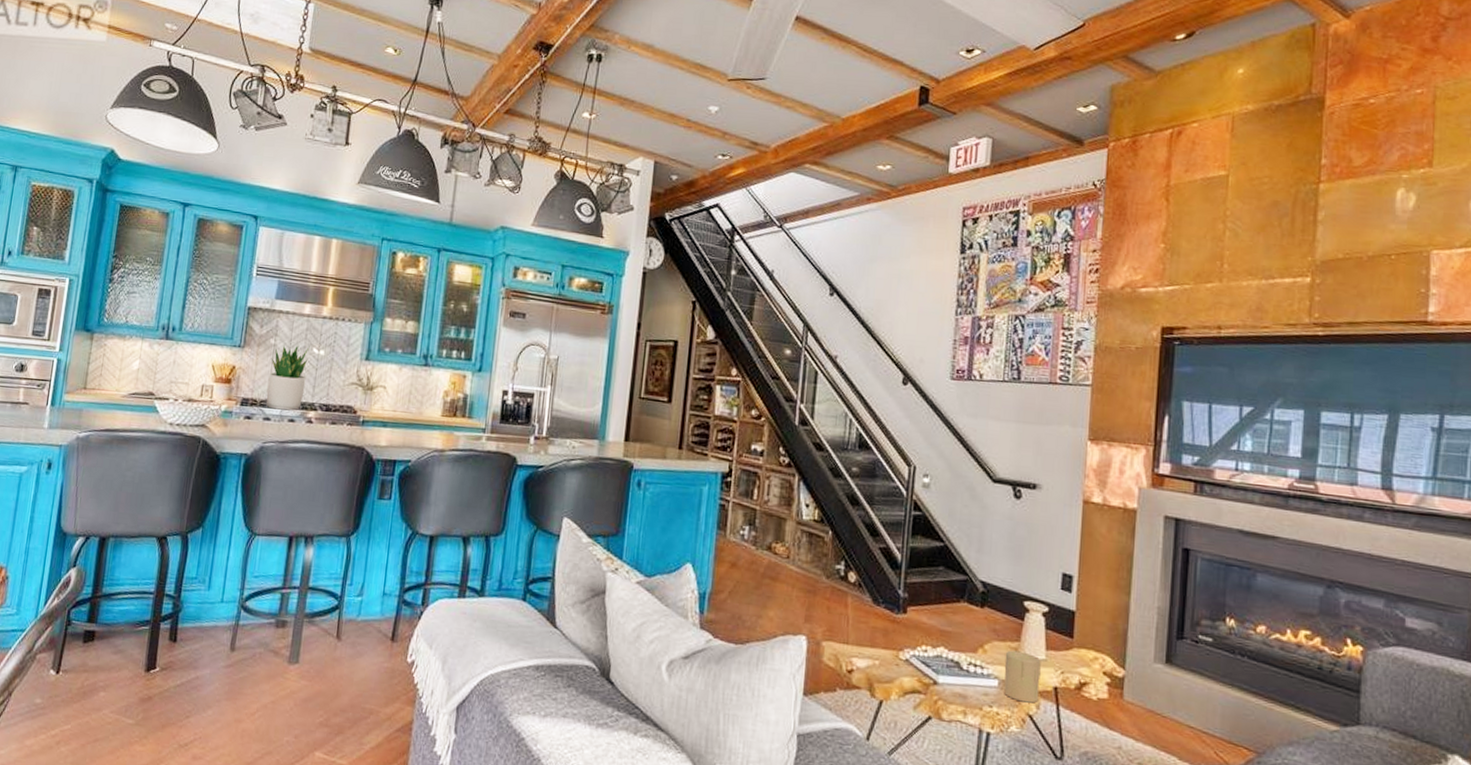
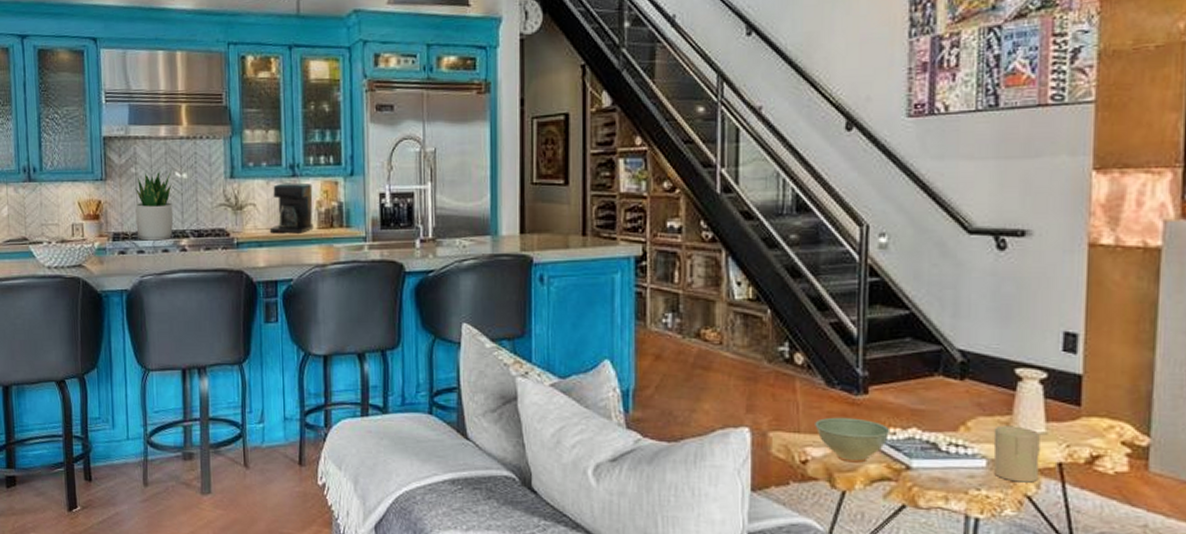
coffee maker: none [395,370,442,420] -> present [269,182,314,235]
bowl: none [861,632,923,676] -> present [815,417,891,463]

